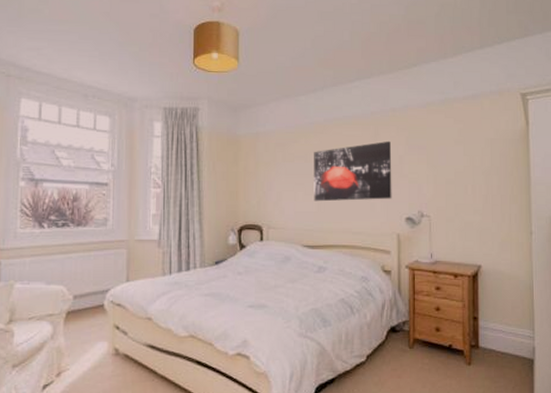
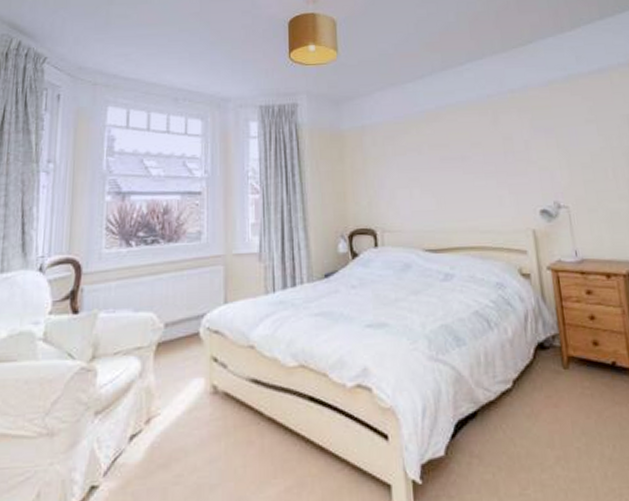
wall art: present [314,140,392,202] -> none [427,125,522,198]

